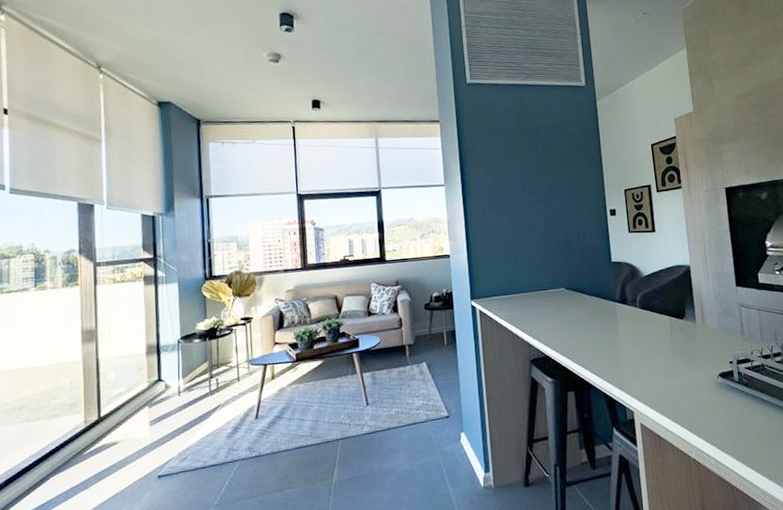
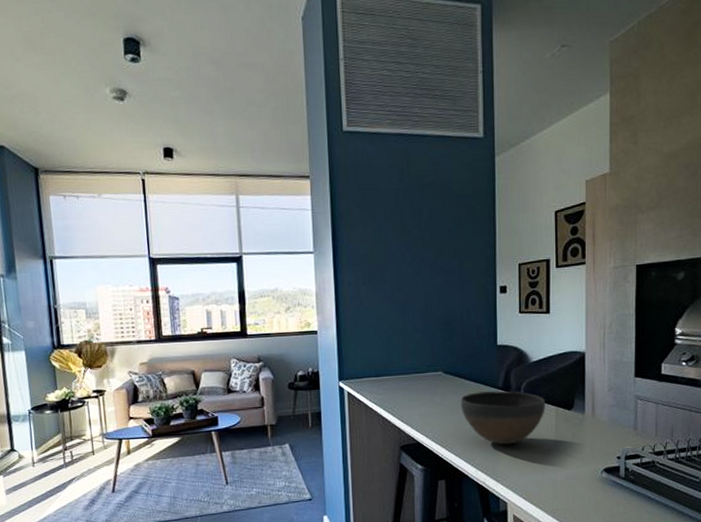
bowl: none [582,303,660,355] -> present [460,391,546,445]

